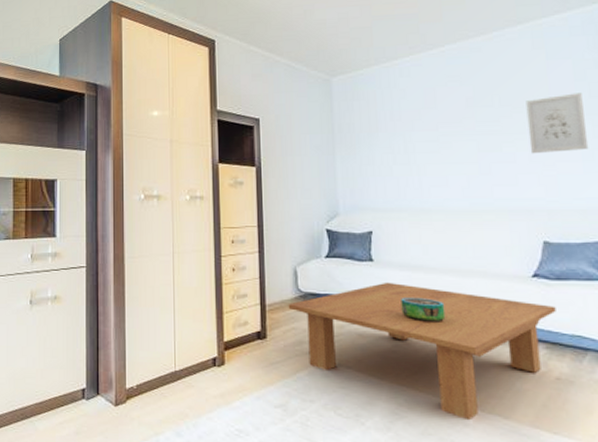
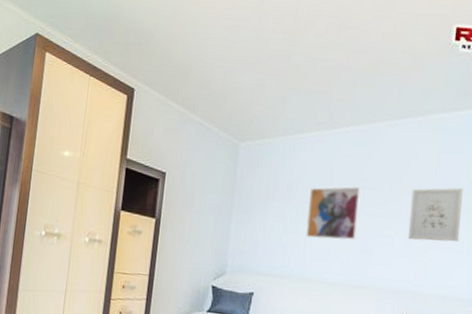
wall art: none [415,105,474,166] -> present [305,186,361,241]

